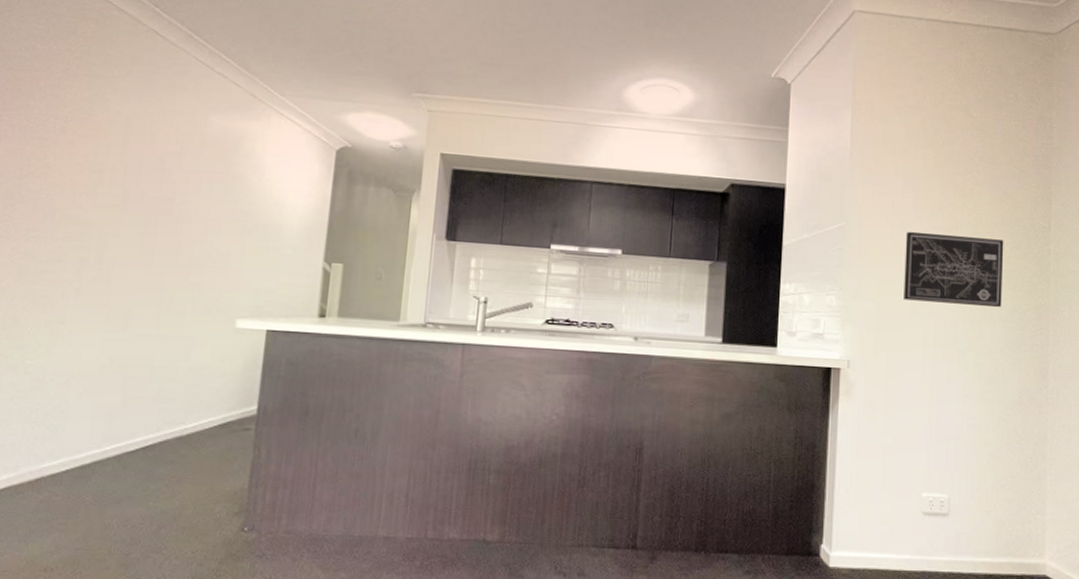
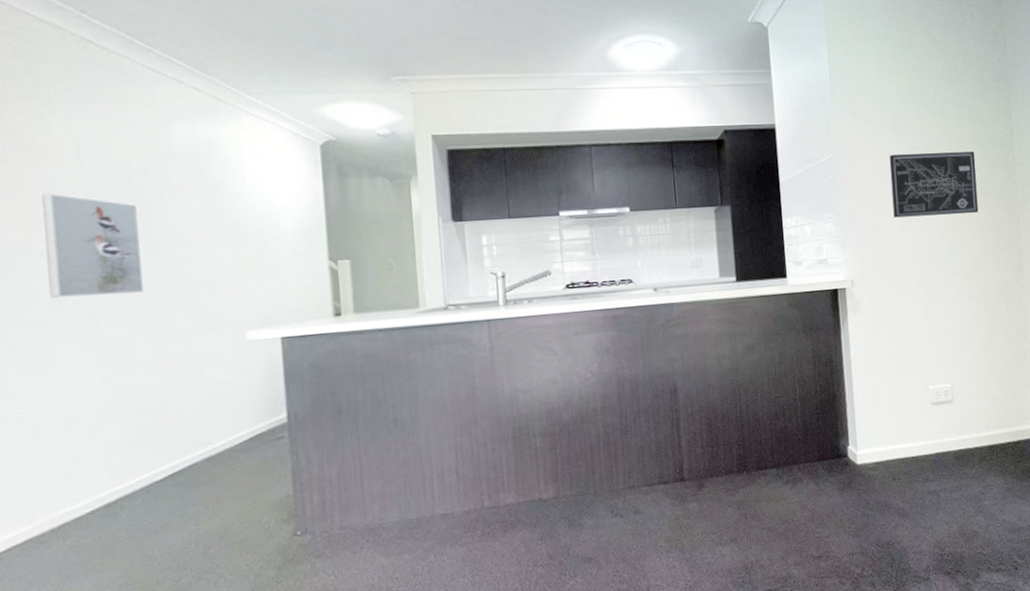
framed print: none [75,164,166,268] -> present [42,193,145,299]

